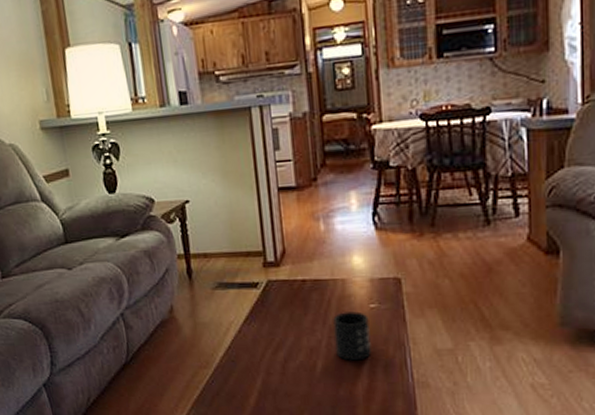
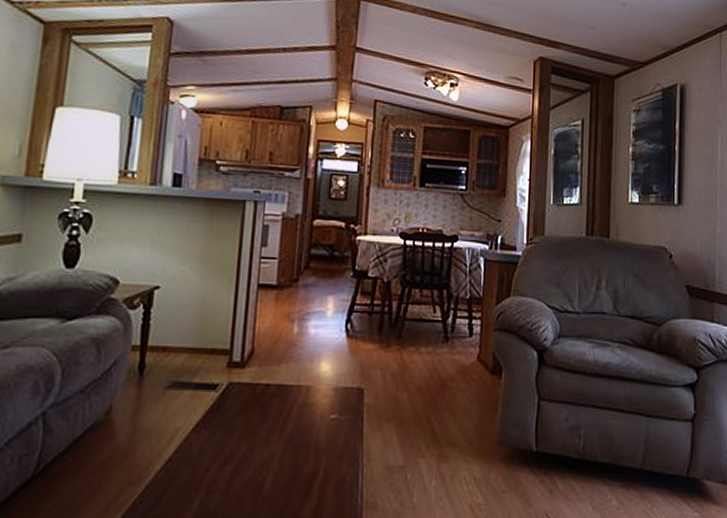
mug: present [333,311,371,361] -> none [288,422,327,478]

